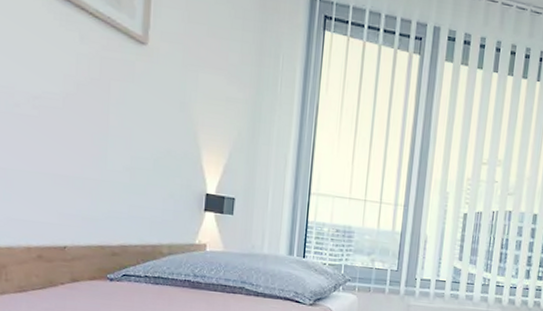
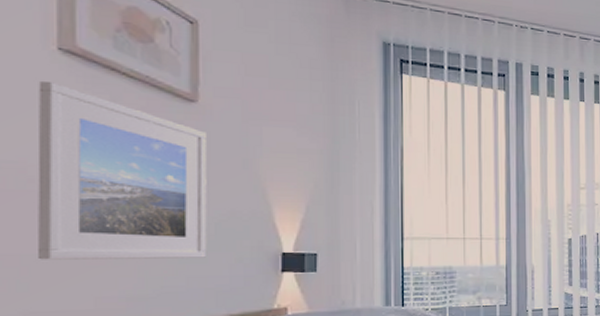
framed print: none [20,15,152,190] -> present [37,80,207,260]

